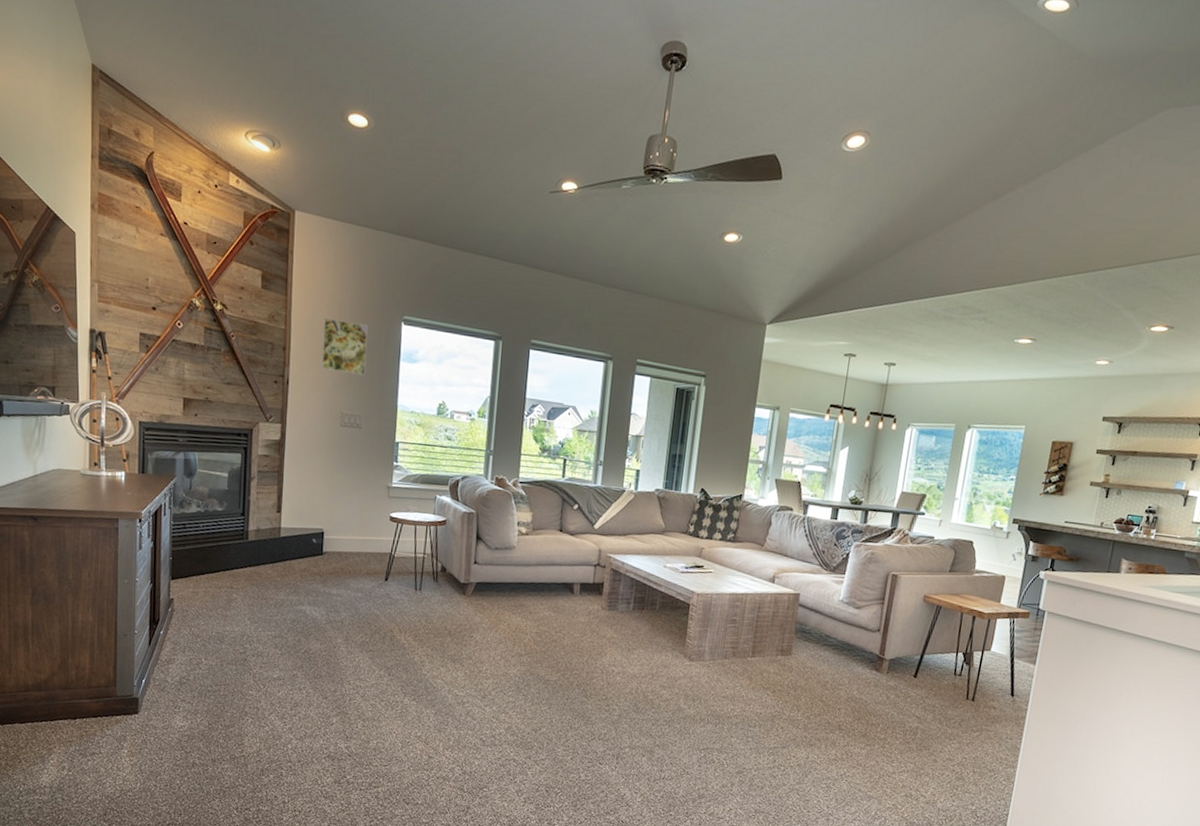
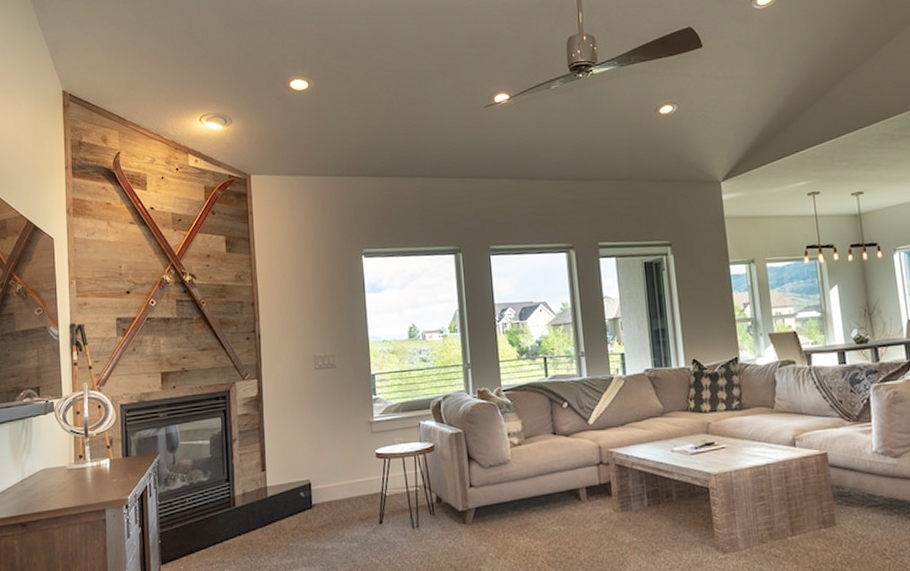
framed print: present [321,317,368,375] -> none [287,265,334,317]

